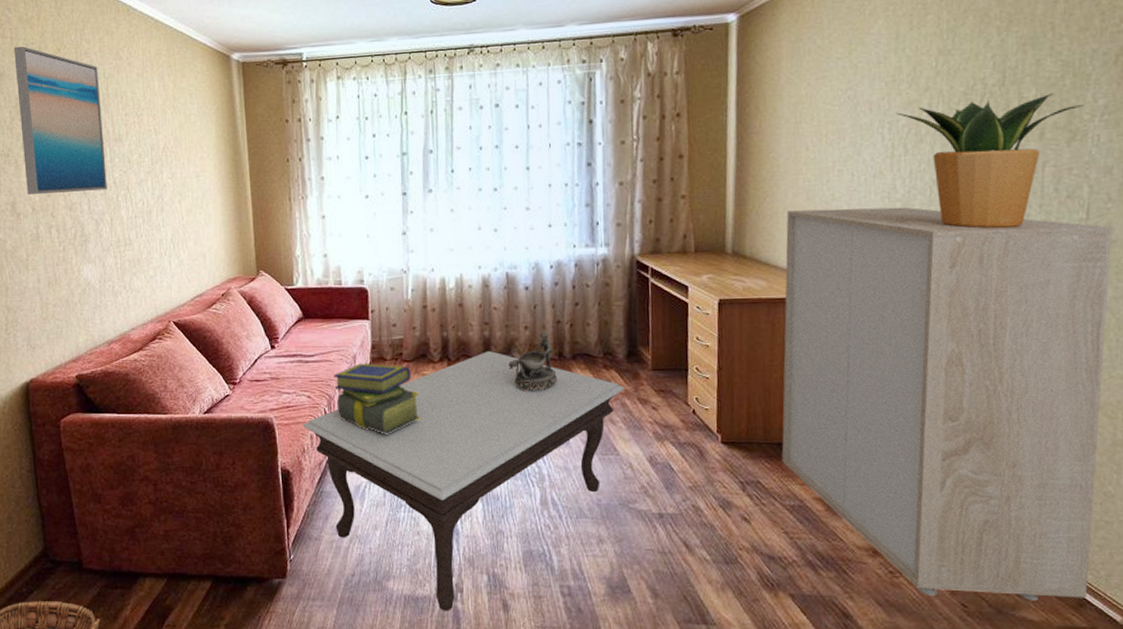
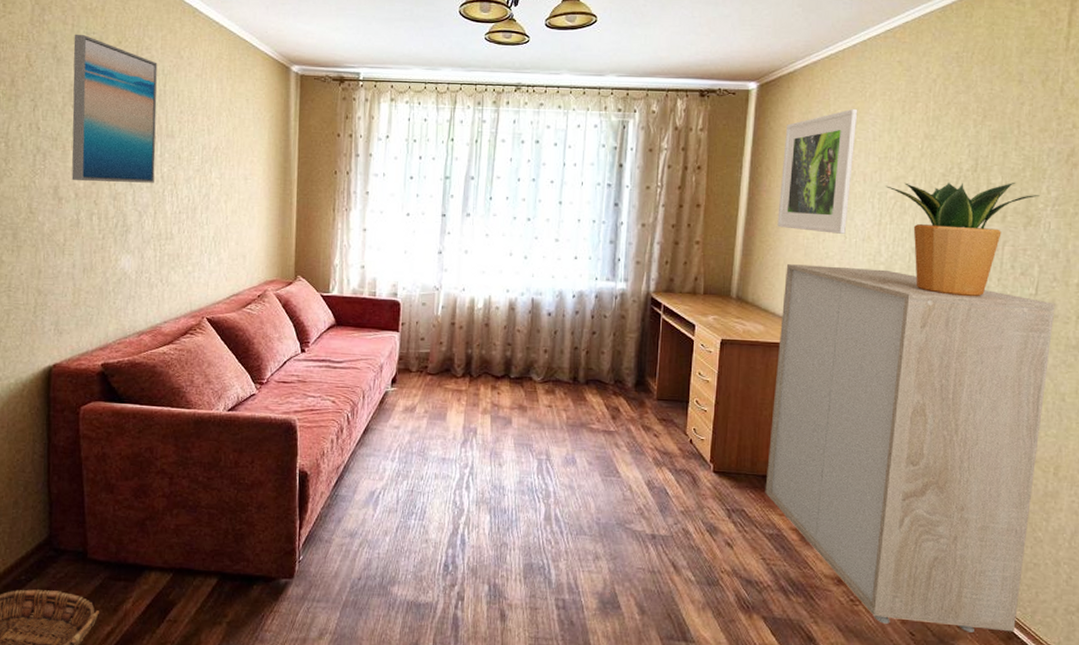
coffee table: present [302,351,625,611] -> none [324,371,631,619]
stack of books: present [333,363,422,434] -> none [359,373,440,443]
decorative bowl: present [509,331,557,391] -> none [526,356,570,411]
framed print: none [772,29,857,173] -> present [777,108,858,234]

